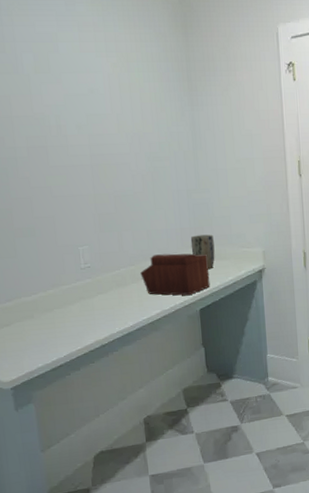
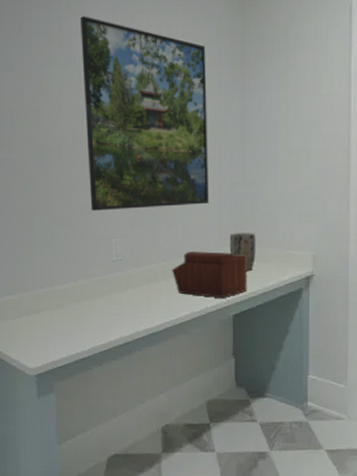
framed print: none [23,24,170,221] -> present [80,16,210,211]

